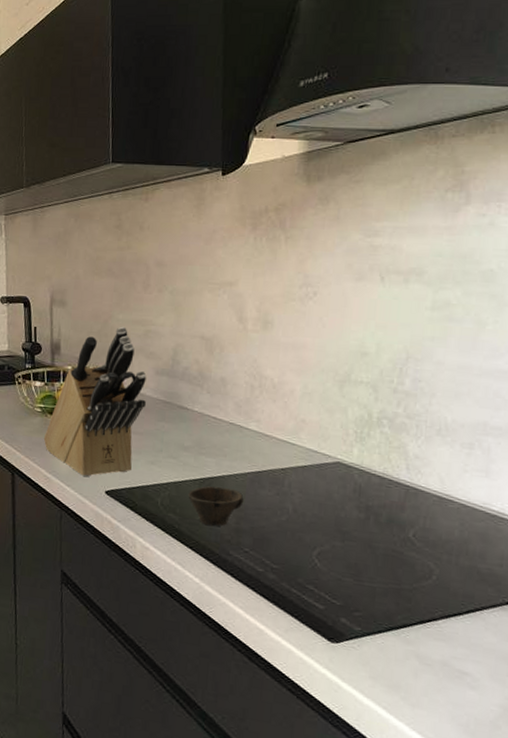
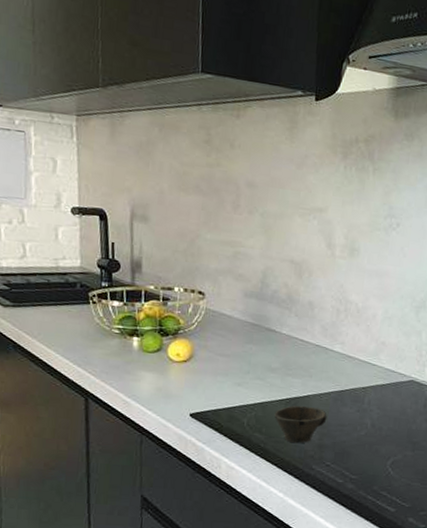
knife block: present [43,326,147,478] -> none [122,246,235,401]

